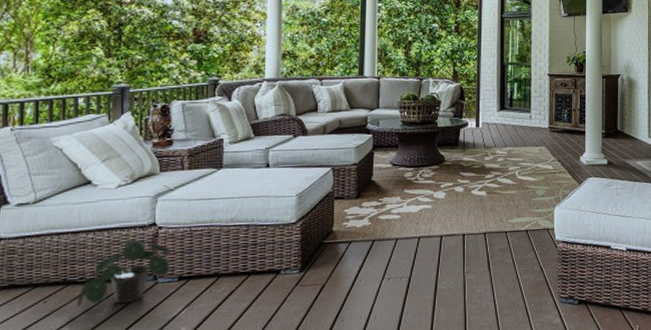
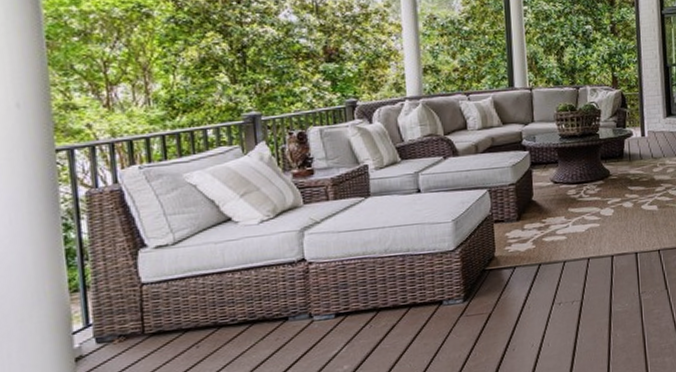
potted plant: present [77,239,170,307] -> none [231,277,325,350]

